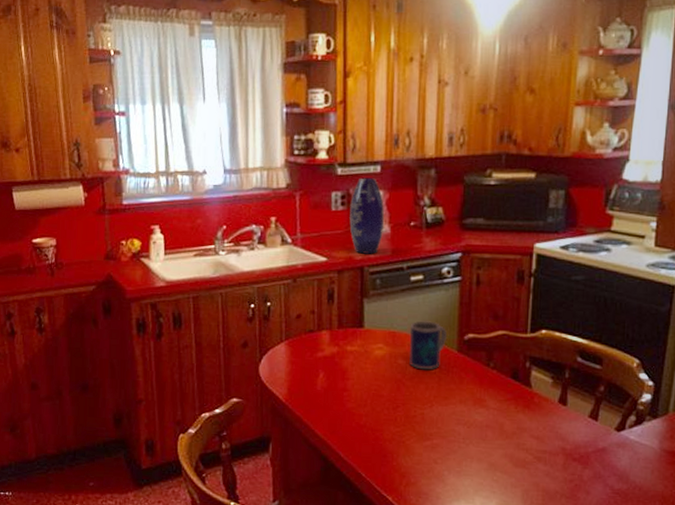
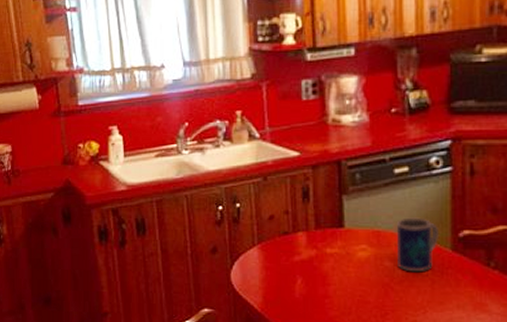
vase: present [349,177,385,254] -> none [322,62,362,146]

